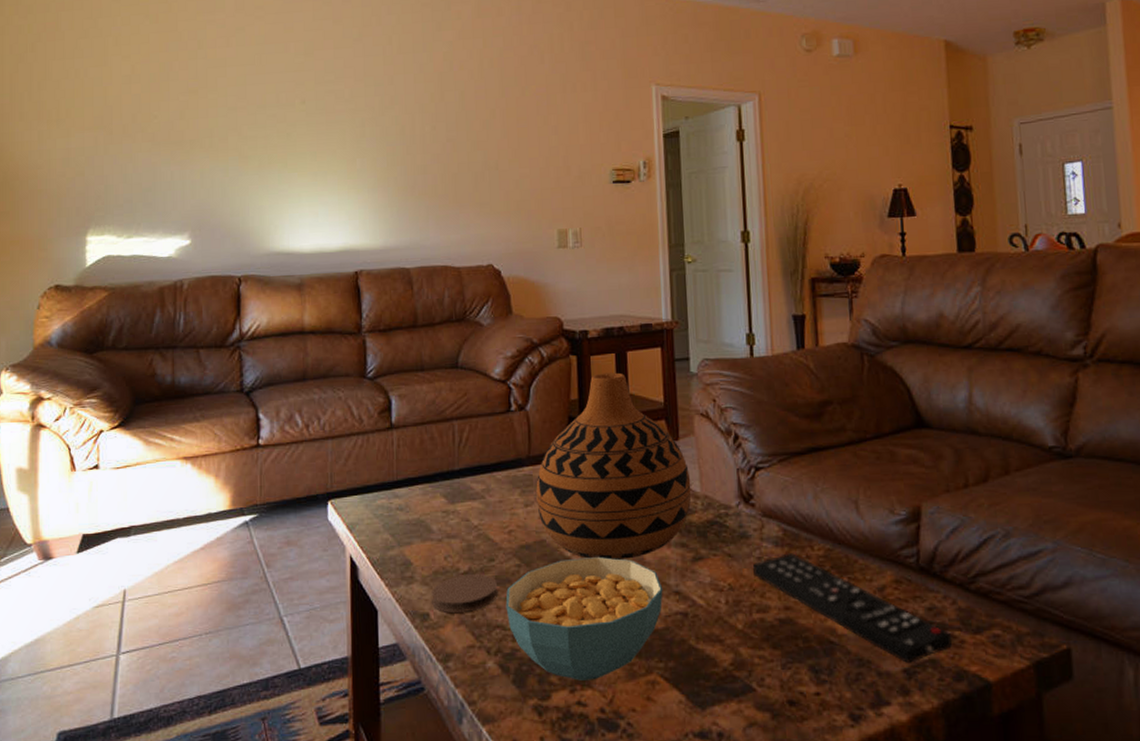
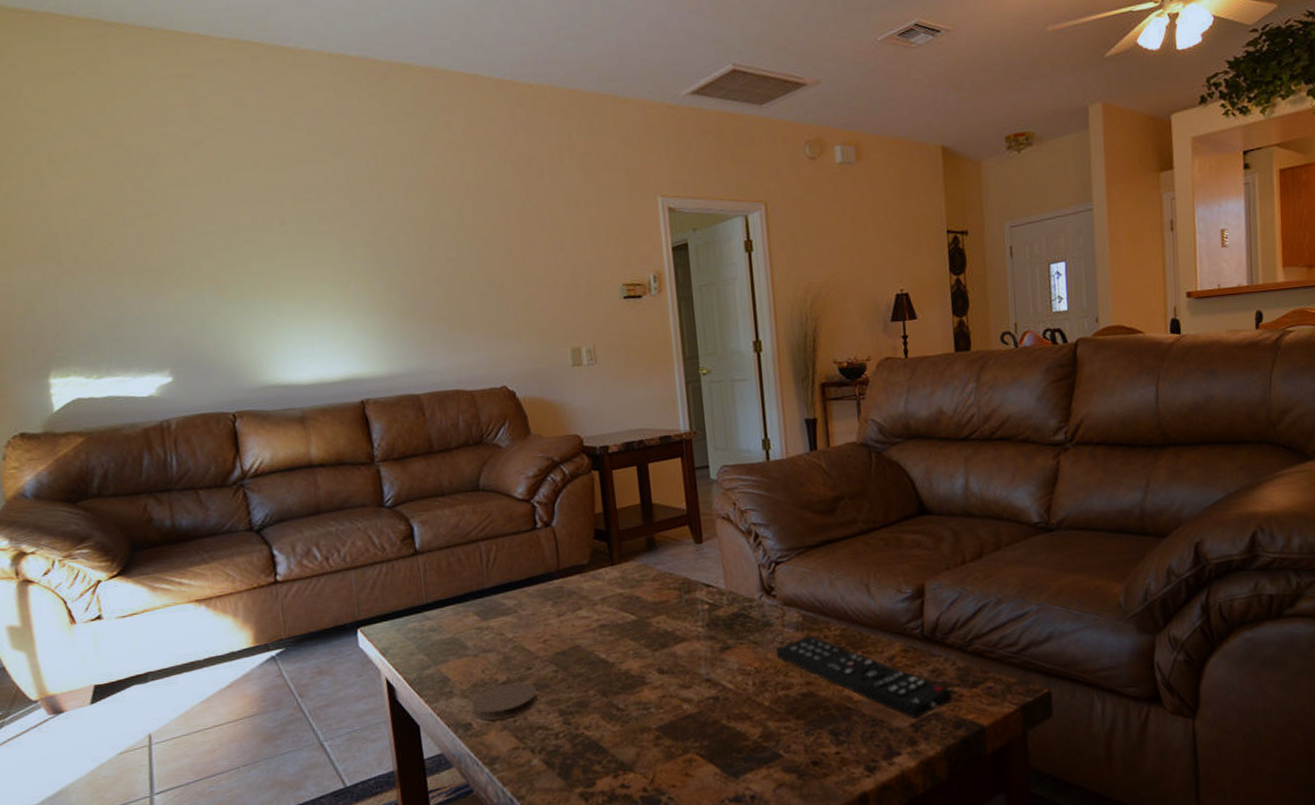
cereal bowl: present [505,556,663,681] -> none [546,655,695,767]
vase: present [536,372,692,560] -> none [567,484,717,659]

